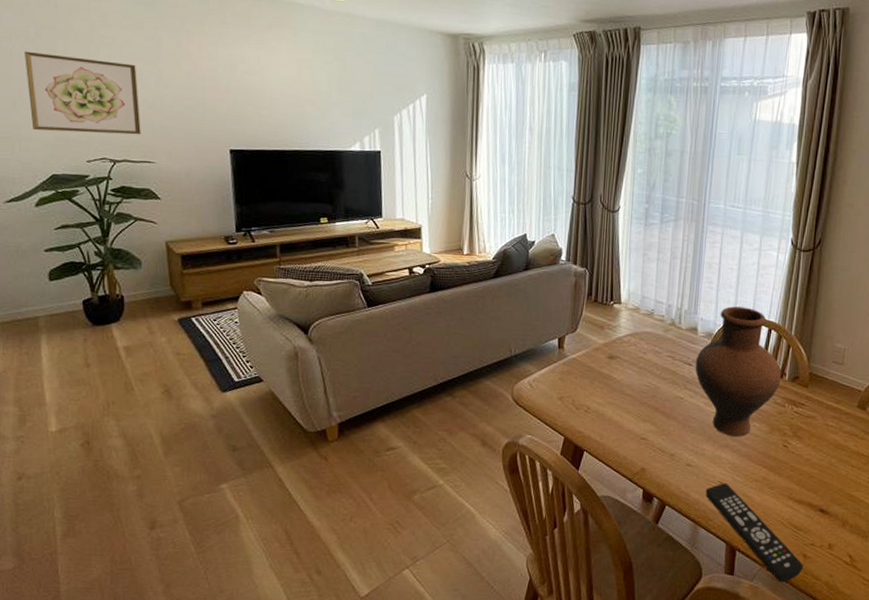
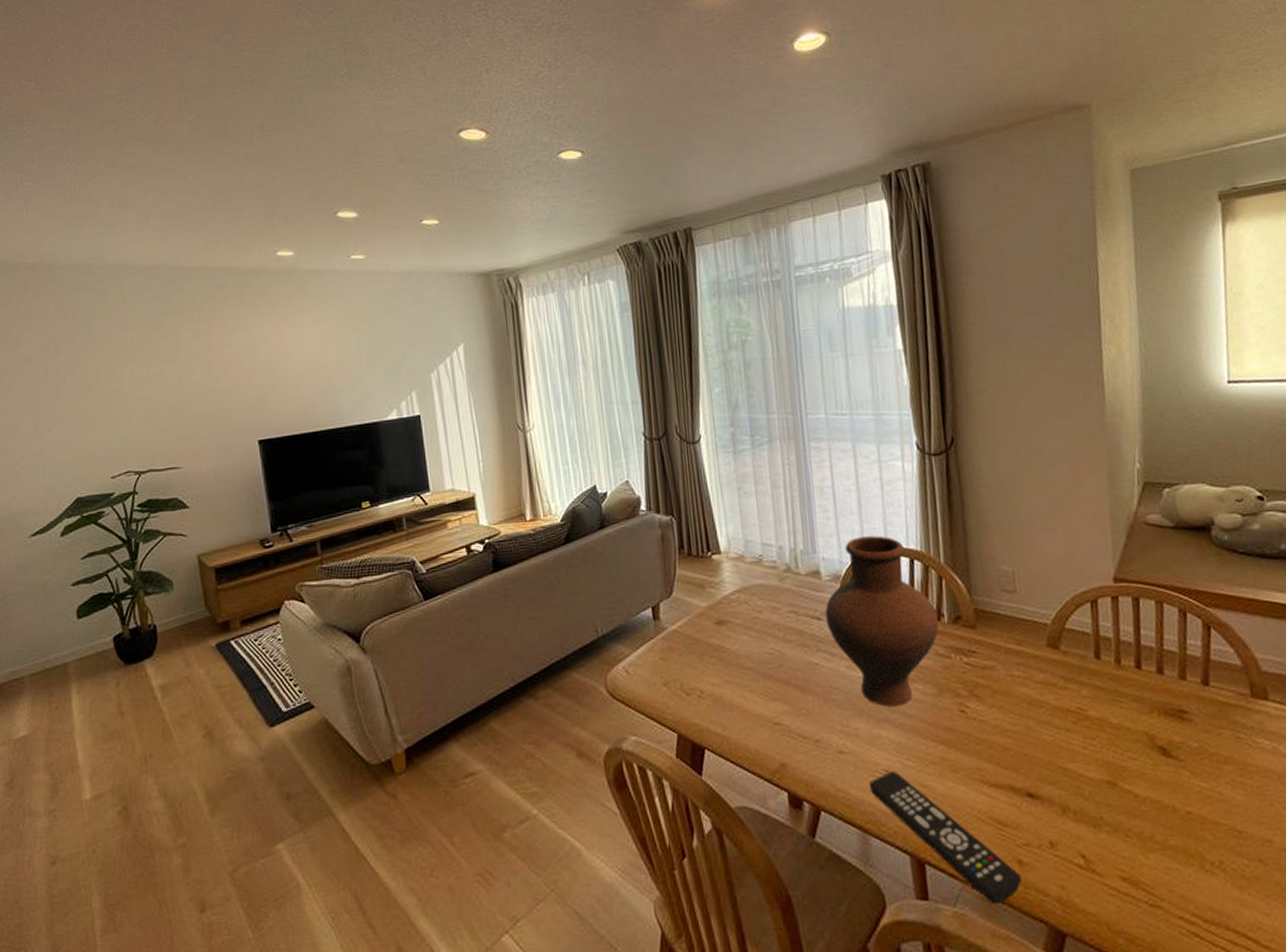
wall art: present [25,51,141,135] -> none [45,364,165,452]

